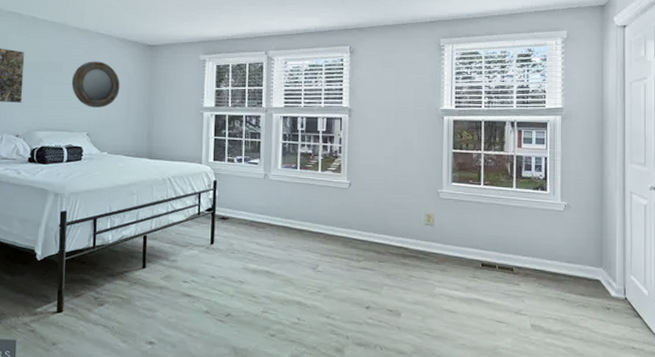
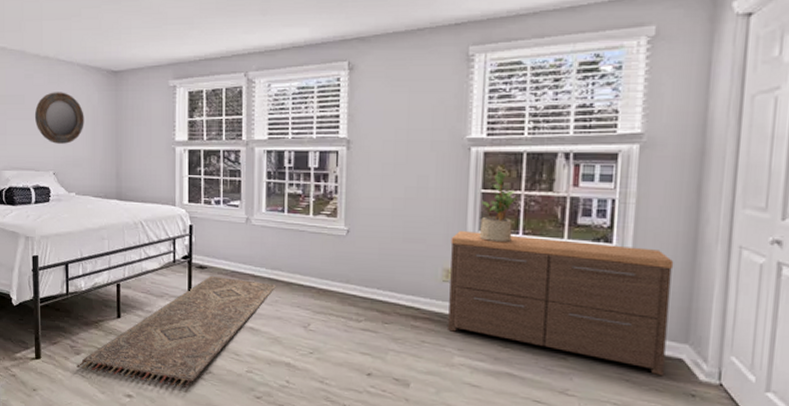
rug: none [99,225,289,332] -> present [76,275,276,389]
dresser: none [430,183,589,295] -> present [448,231,674,377]
potted plant: none [451,135,480,191] -> present [479,171,519,242]

